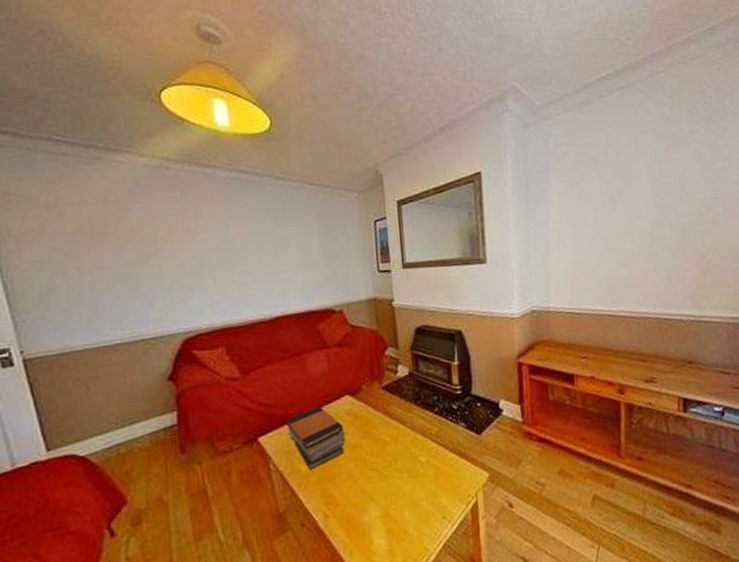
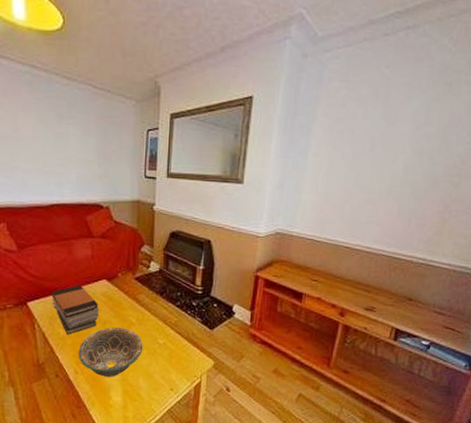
bowl: none [325,450,403,516] -> present [78,327,143,377]

